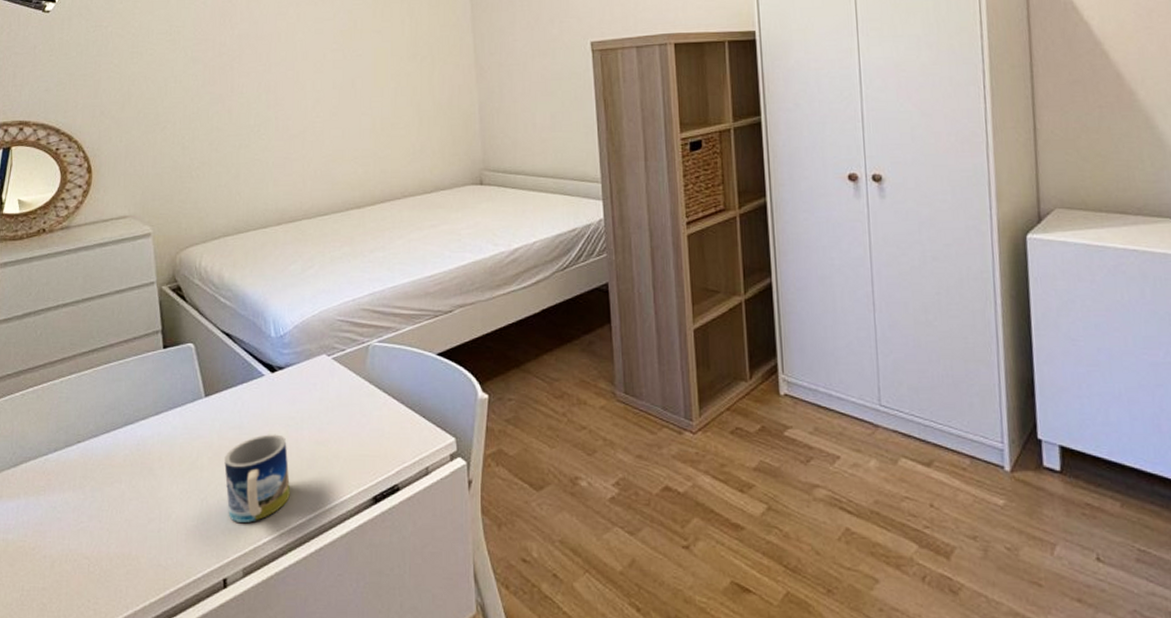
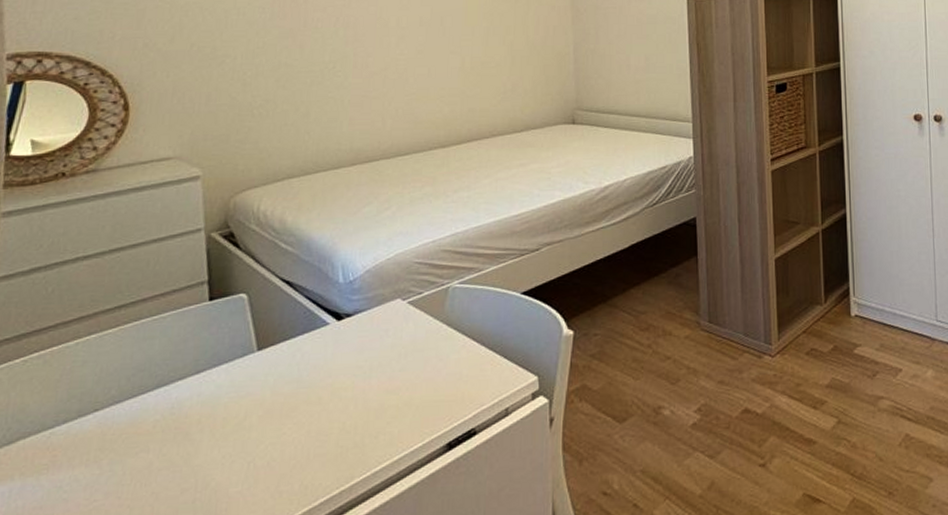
mug: present [224,434,290,523] -> none [277,385,354,484]

